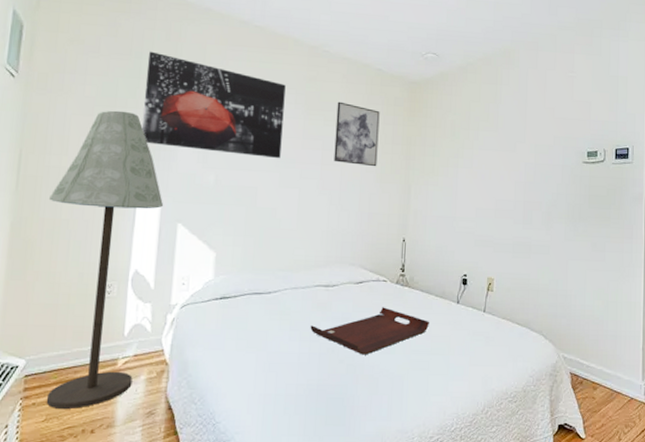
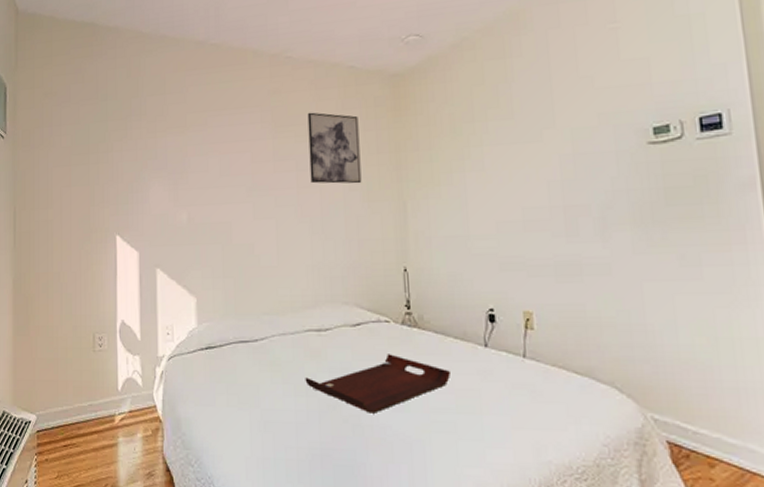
floor lamp: present [46,110,164,409] -> none [41,156,142,466]
wall art: present [141,51,286,159] -> none [112,91,252,188]

